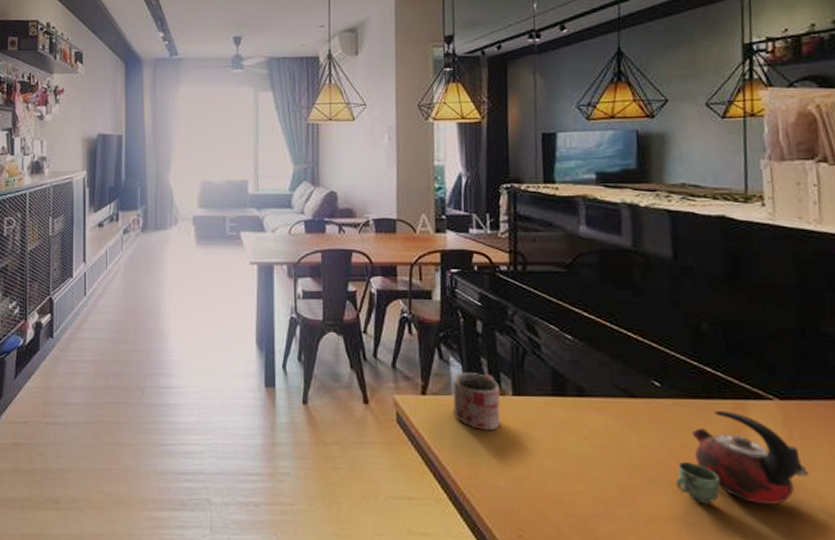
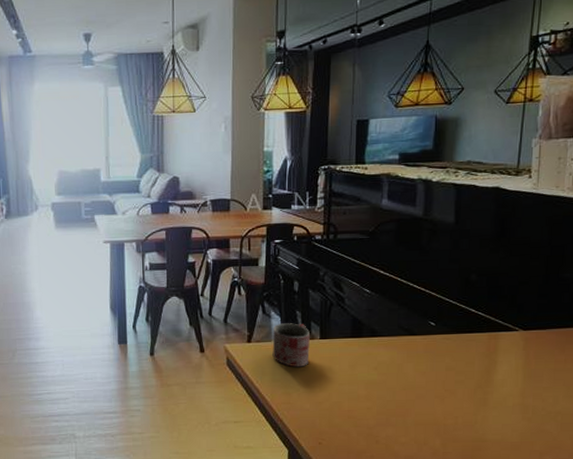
kettle: present [675,411,810,505] -> none [439,341,538,410]

